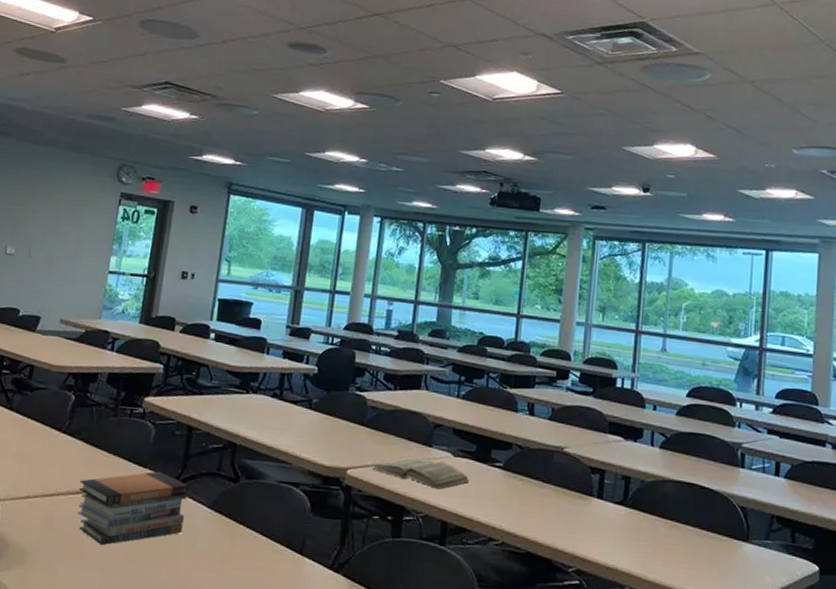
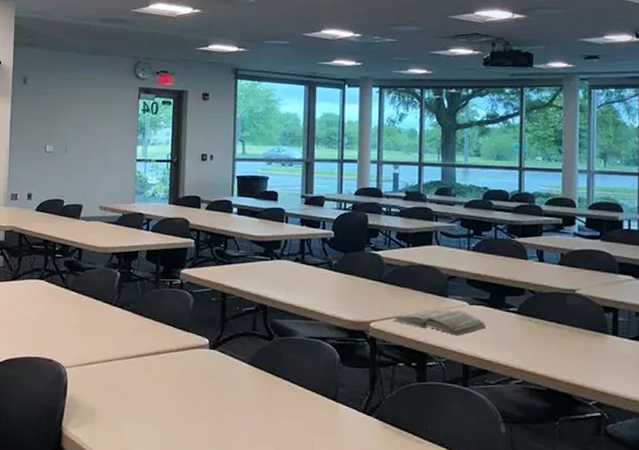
book stack: present [77,471,189,546] -> none [132,334,228,402]

